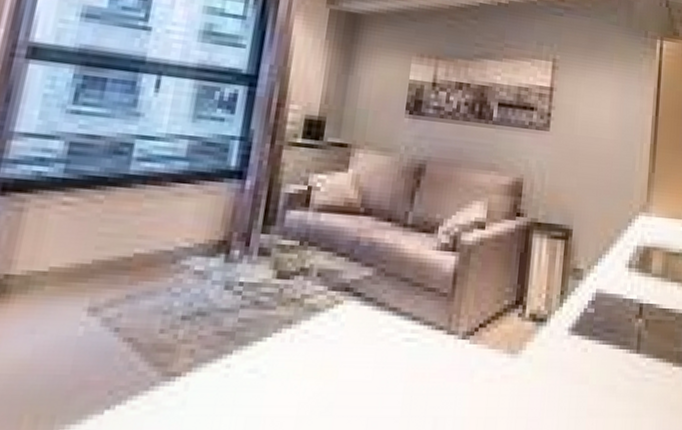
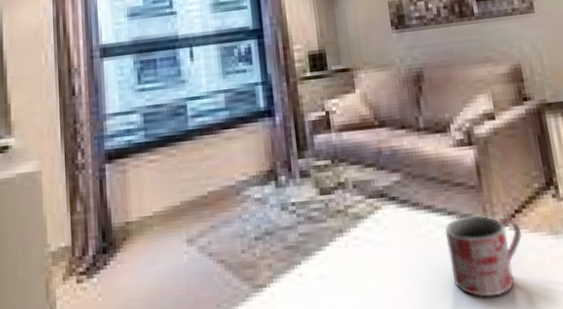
mug: none [399,323,481,410] -> present [445,215,523,298]

